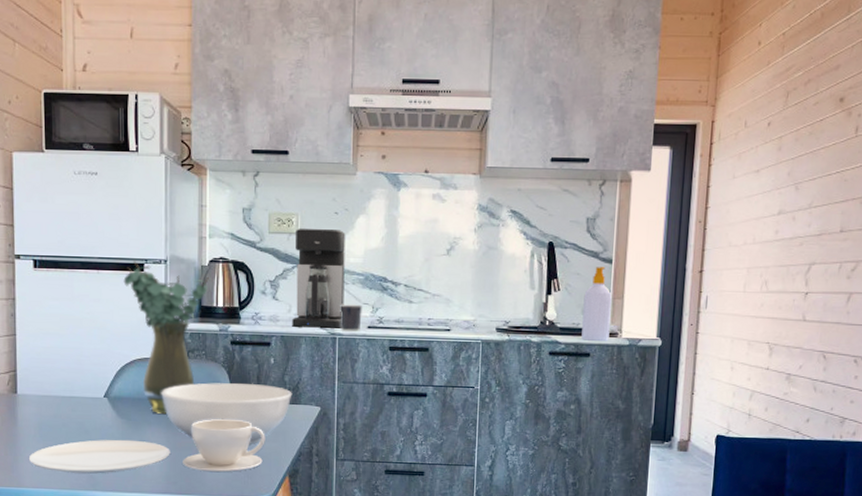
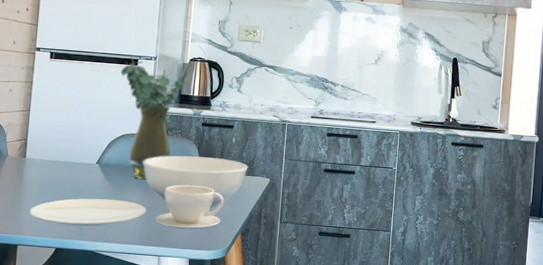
coffee maker: present [292,229,346,329] -> none [251,38,298,118]
mug: present [340,304,362,333] -> none [289,98,307,121]
soap bottle: present [581,267,612,342] -> none [477,78,501,137]

